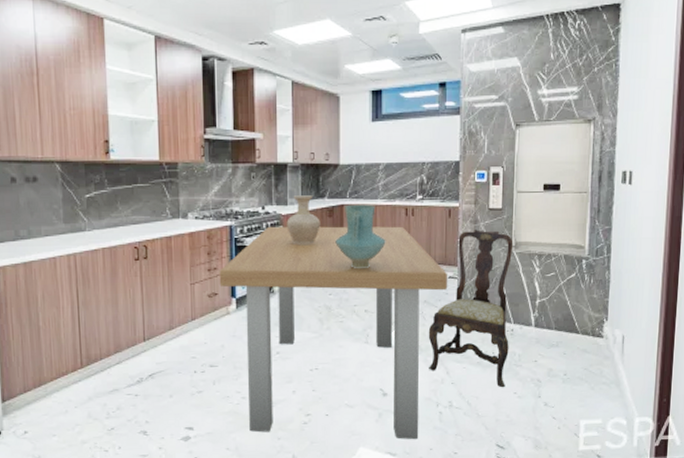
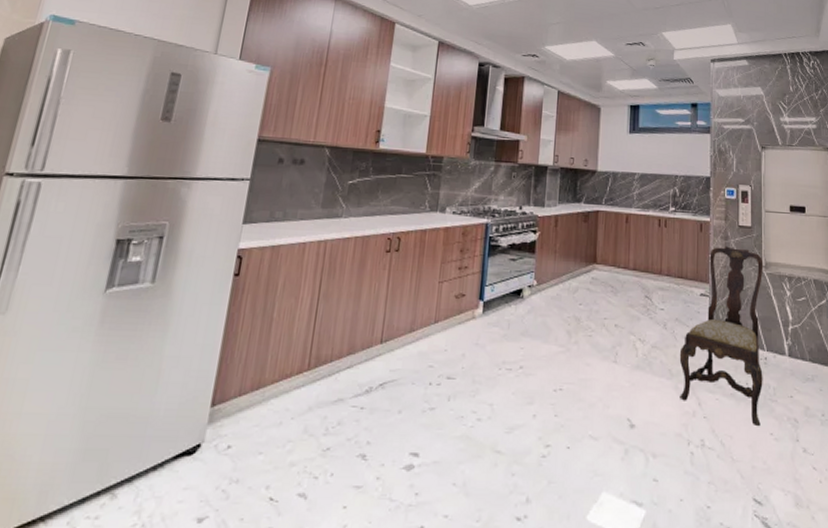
dining table: present [219,226,448,440] -> none [468,227,700,487]
vase: present [286,195,320,246] -> none [542,198,576,250]
ceramic pitcher: present [335,204,386,269] -> none [589,211,639,280]

